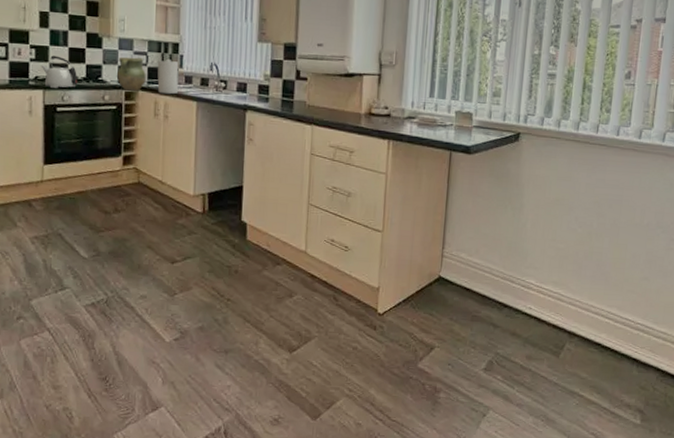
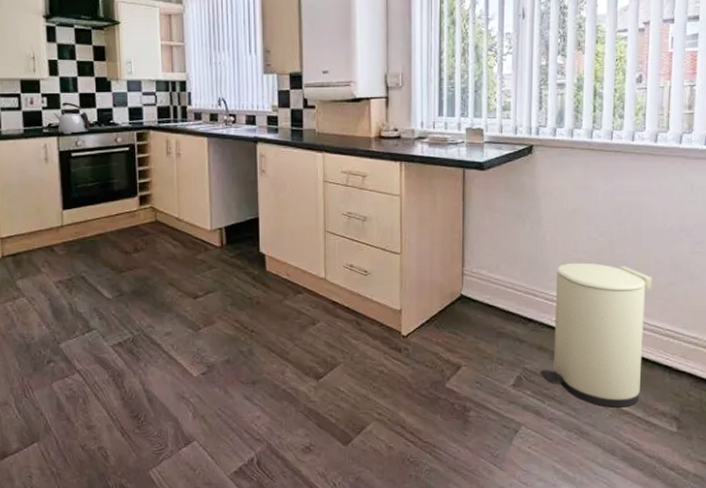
ceramic jug: present [116,57,146,92] -> none [127,98,156,132]
paper towel holder: present [157,59,179,95] -> none [166,98,189,132]
pedal bin: none [511,251,626,397] -> present [540,262,651,407]

